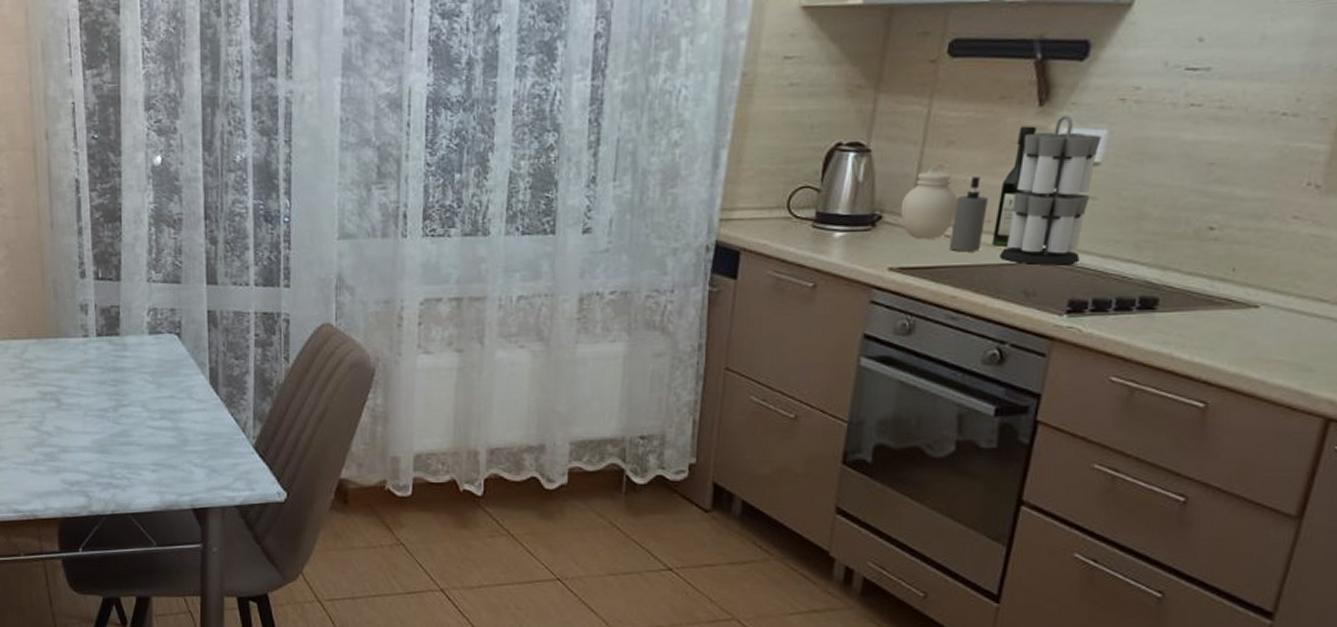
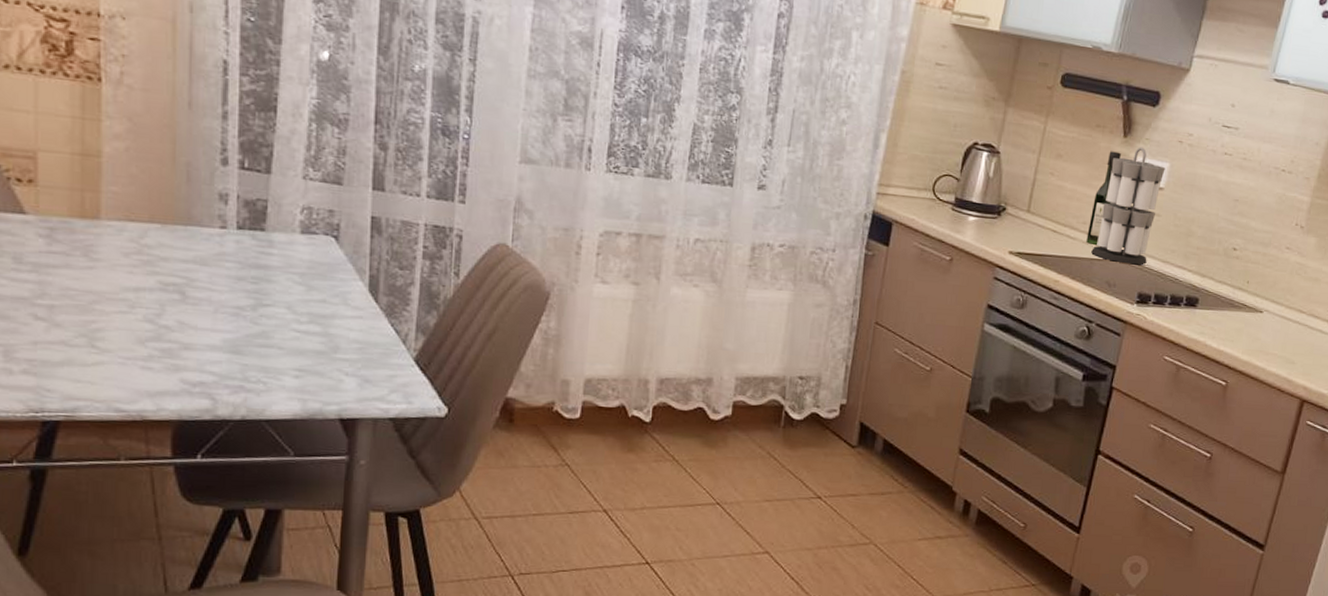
jar: present [900,165,958,239] -> none [1020,172,1063,232]
soap dispenser: present [948,177,988,252] -> none [1054,185,1085,246]

